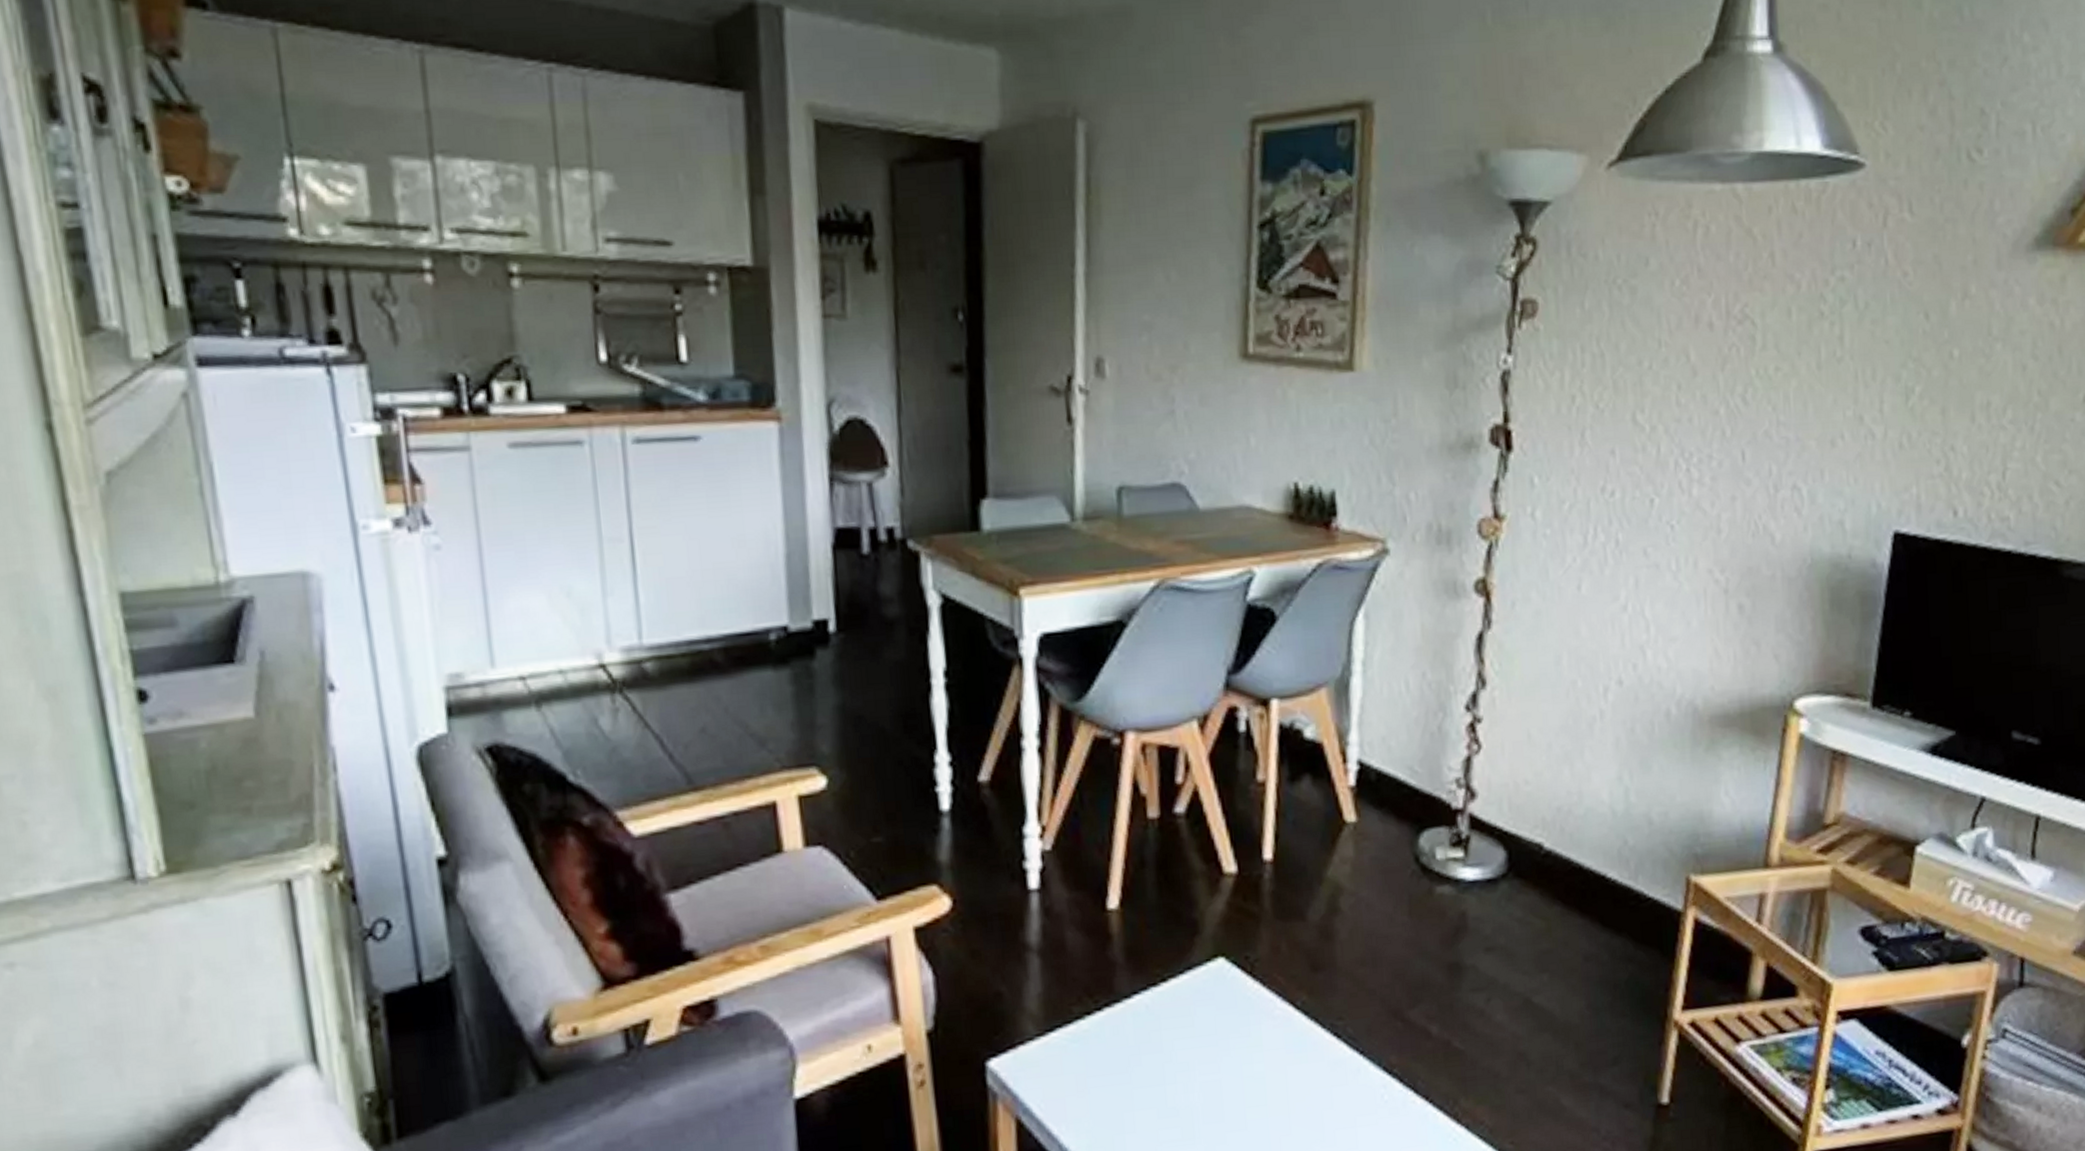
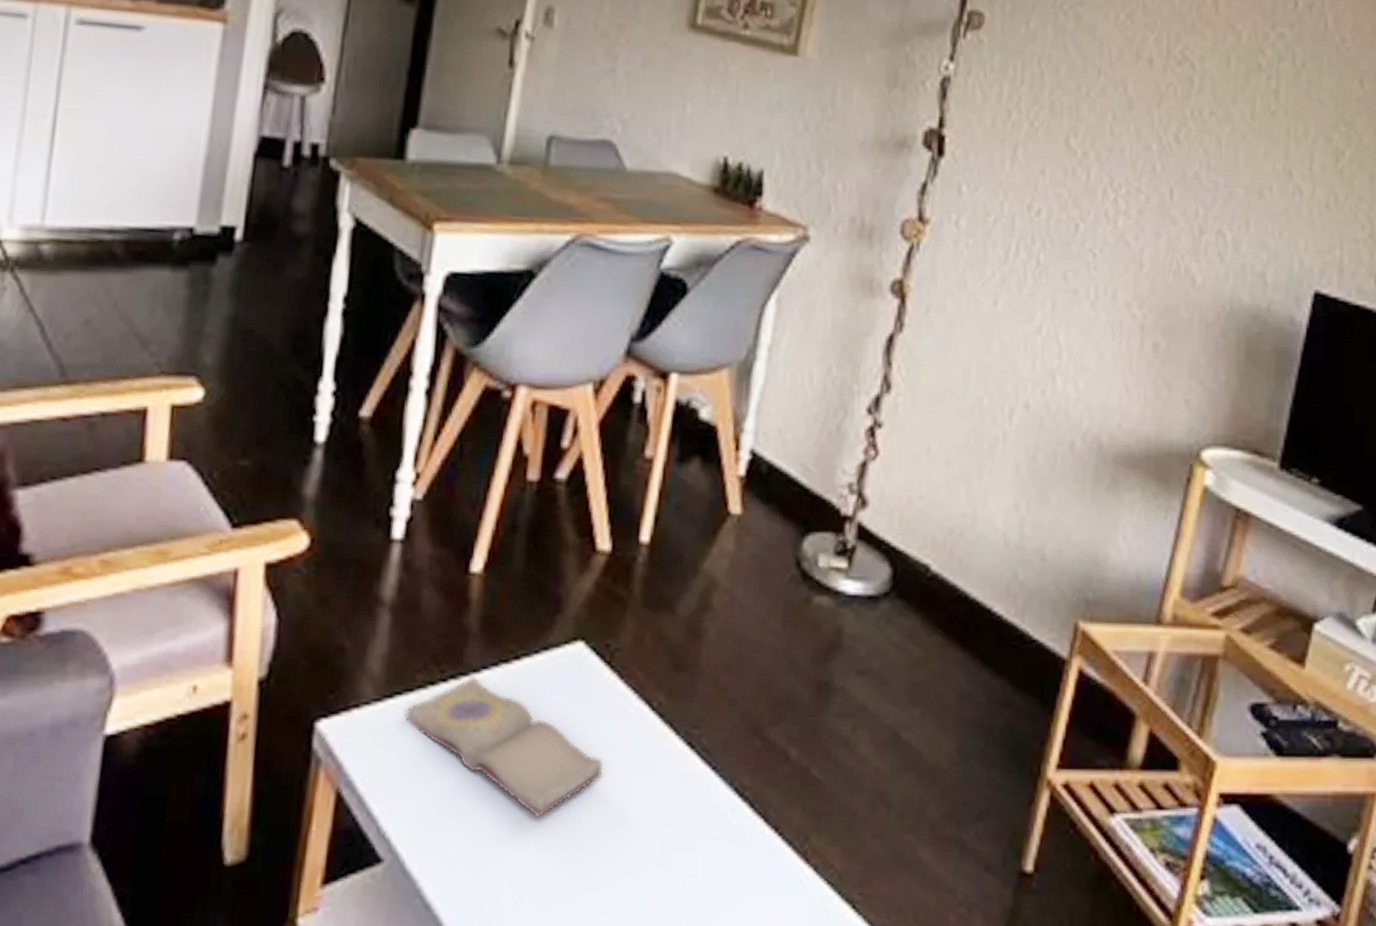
diary: none [1068,1003,1258,1118] -> present [405,677,602,819]

